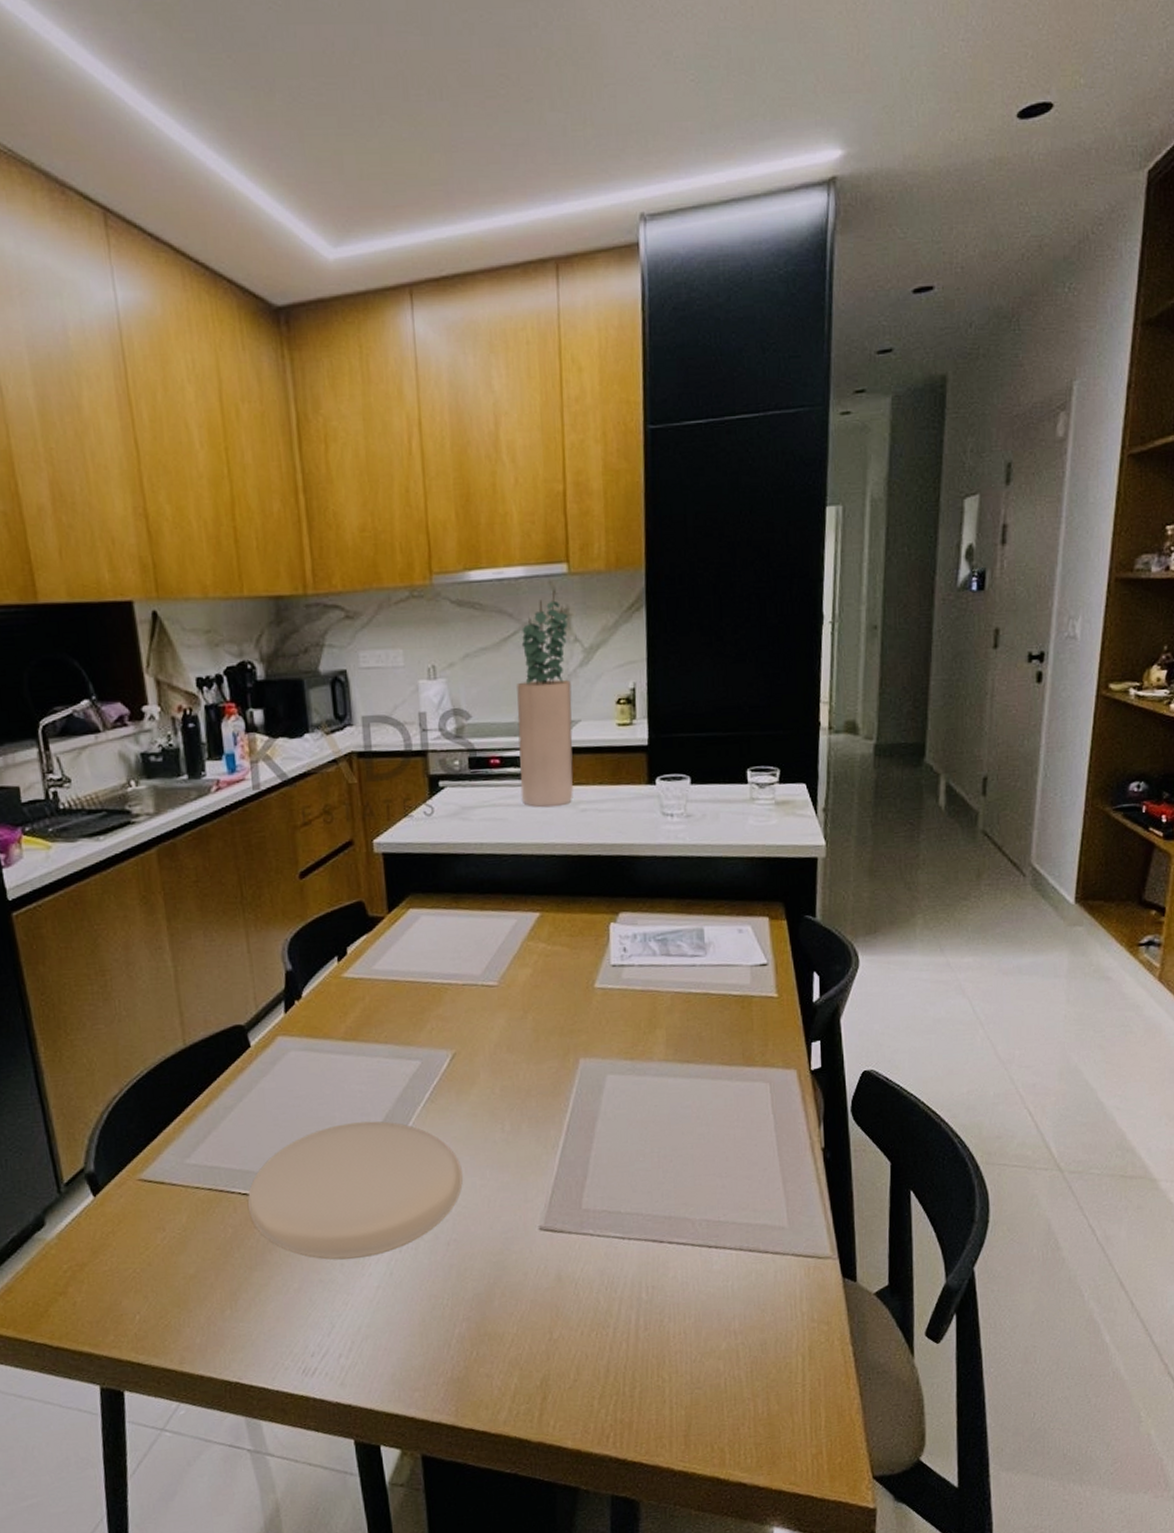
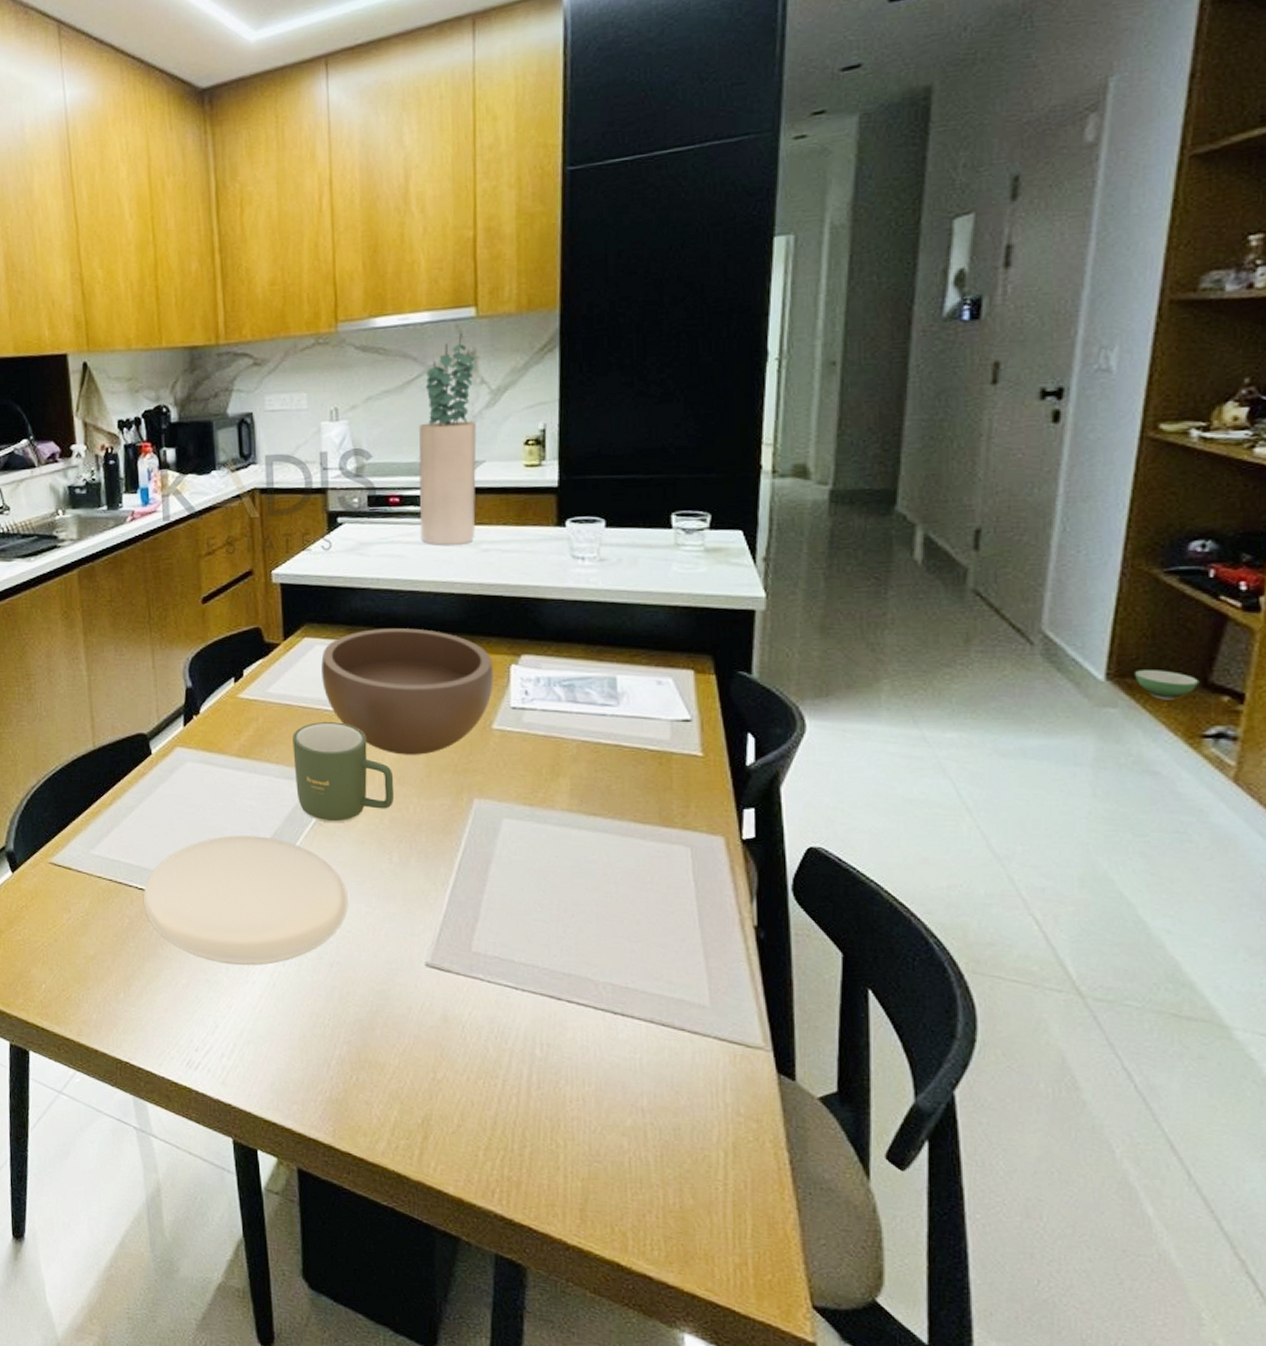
mug: none [401,994,505,1099] -> present [292,722,395,823]
bowl: none [427,892,595,1022] -> present [321,628,494,755]
bowl: none [1093,891,1137,917] -> present [1133,670,1200,700]

